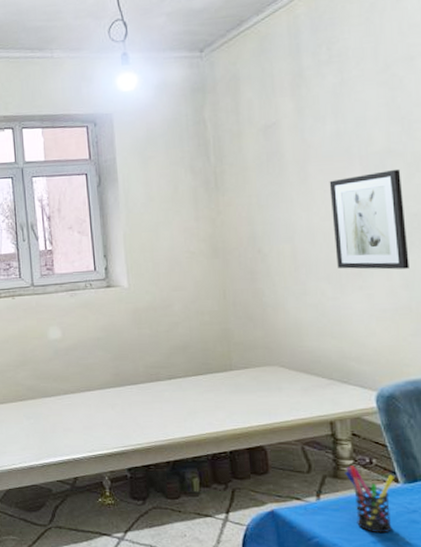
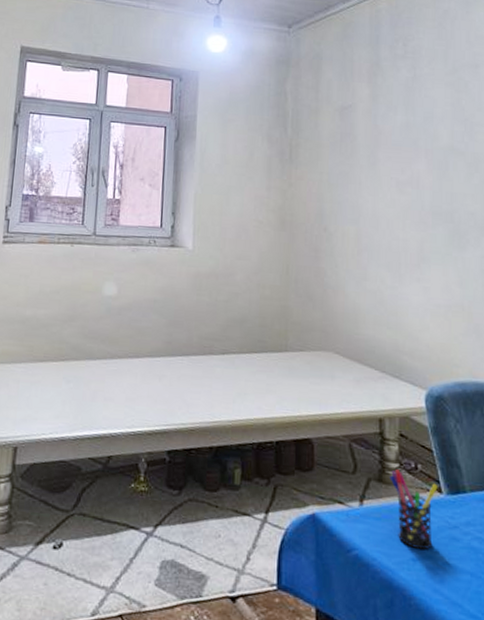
wall art: present [329,168,409,270] -> none [396,166,464,266]

